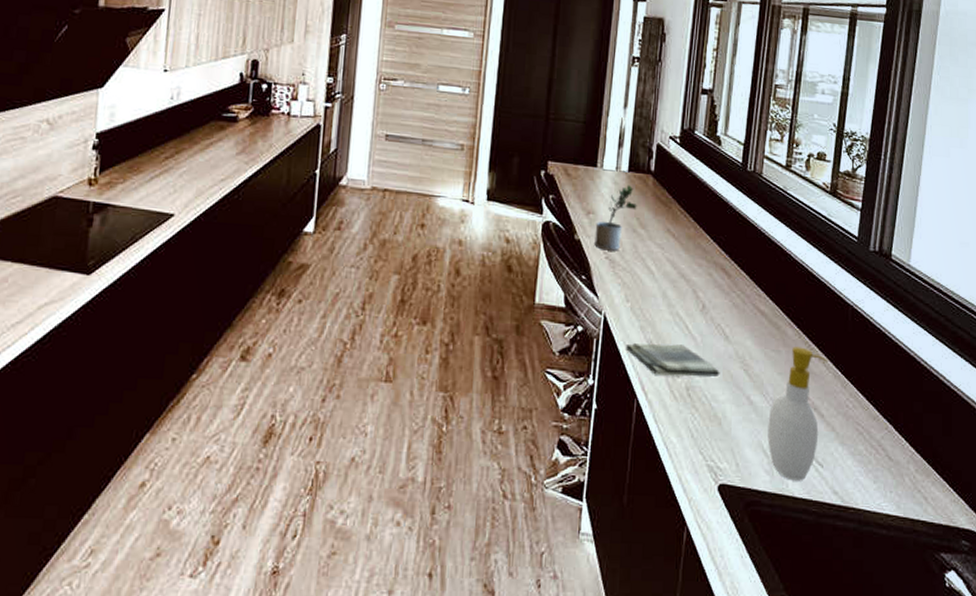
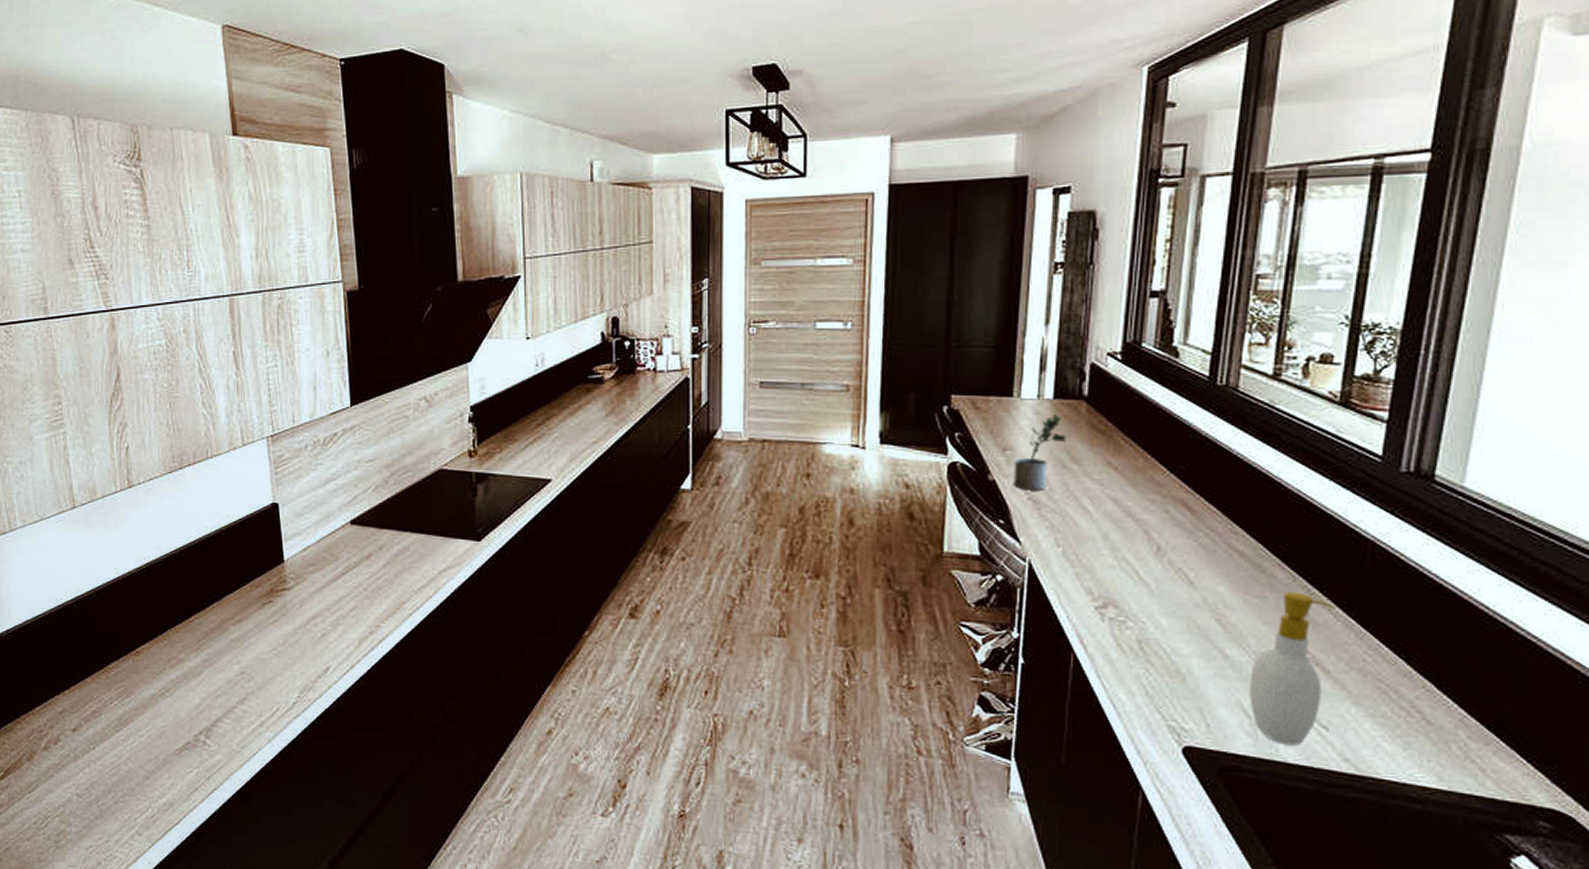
dish towel: present [626,342,720,377] -> none [1058,591,1183,629]

